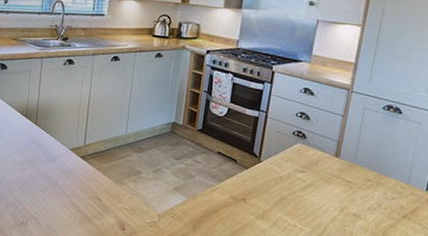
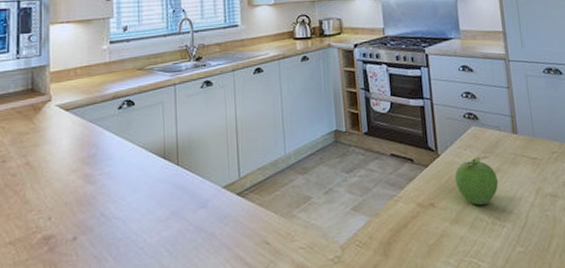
fruit: none [269,169,310,210] -> present [454,156,499,205]

